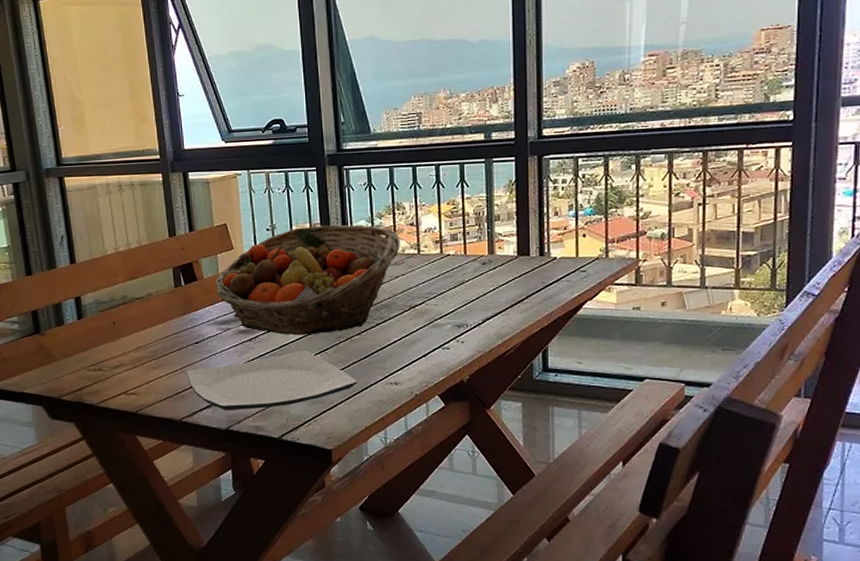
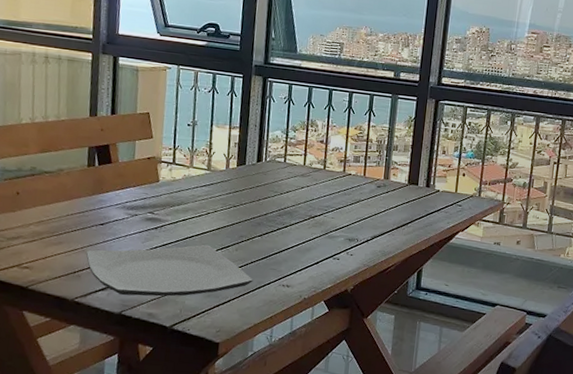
fruit basket: present [215,224,400,336] -> none [129,127,310,231]

